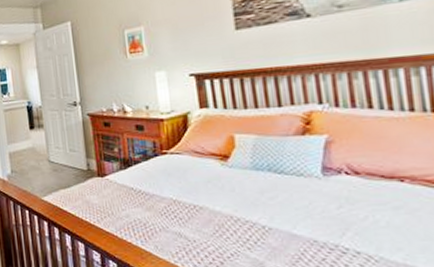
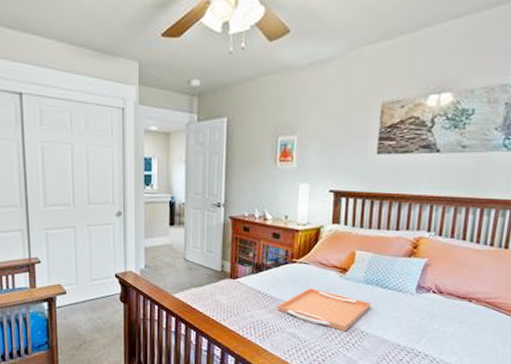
serving tray: none [155,180,268,227] -> present [277,288,372,331]

